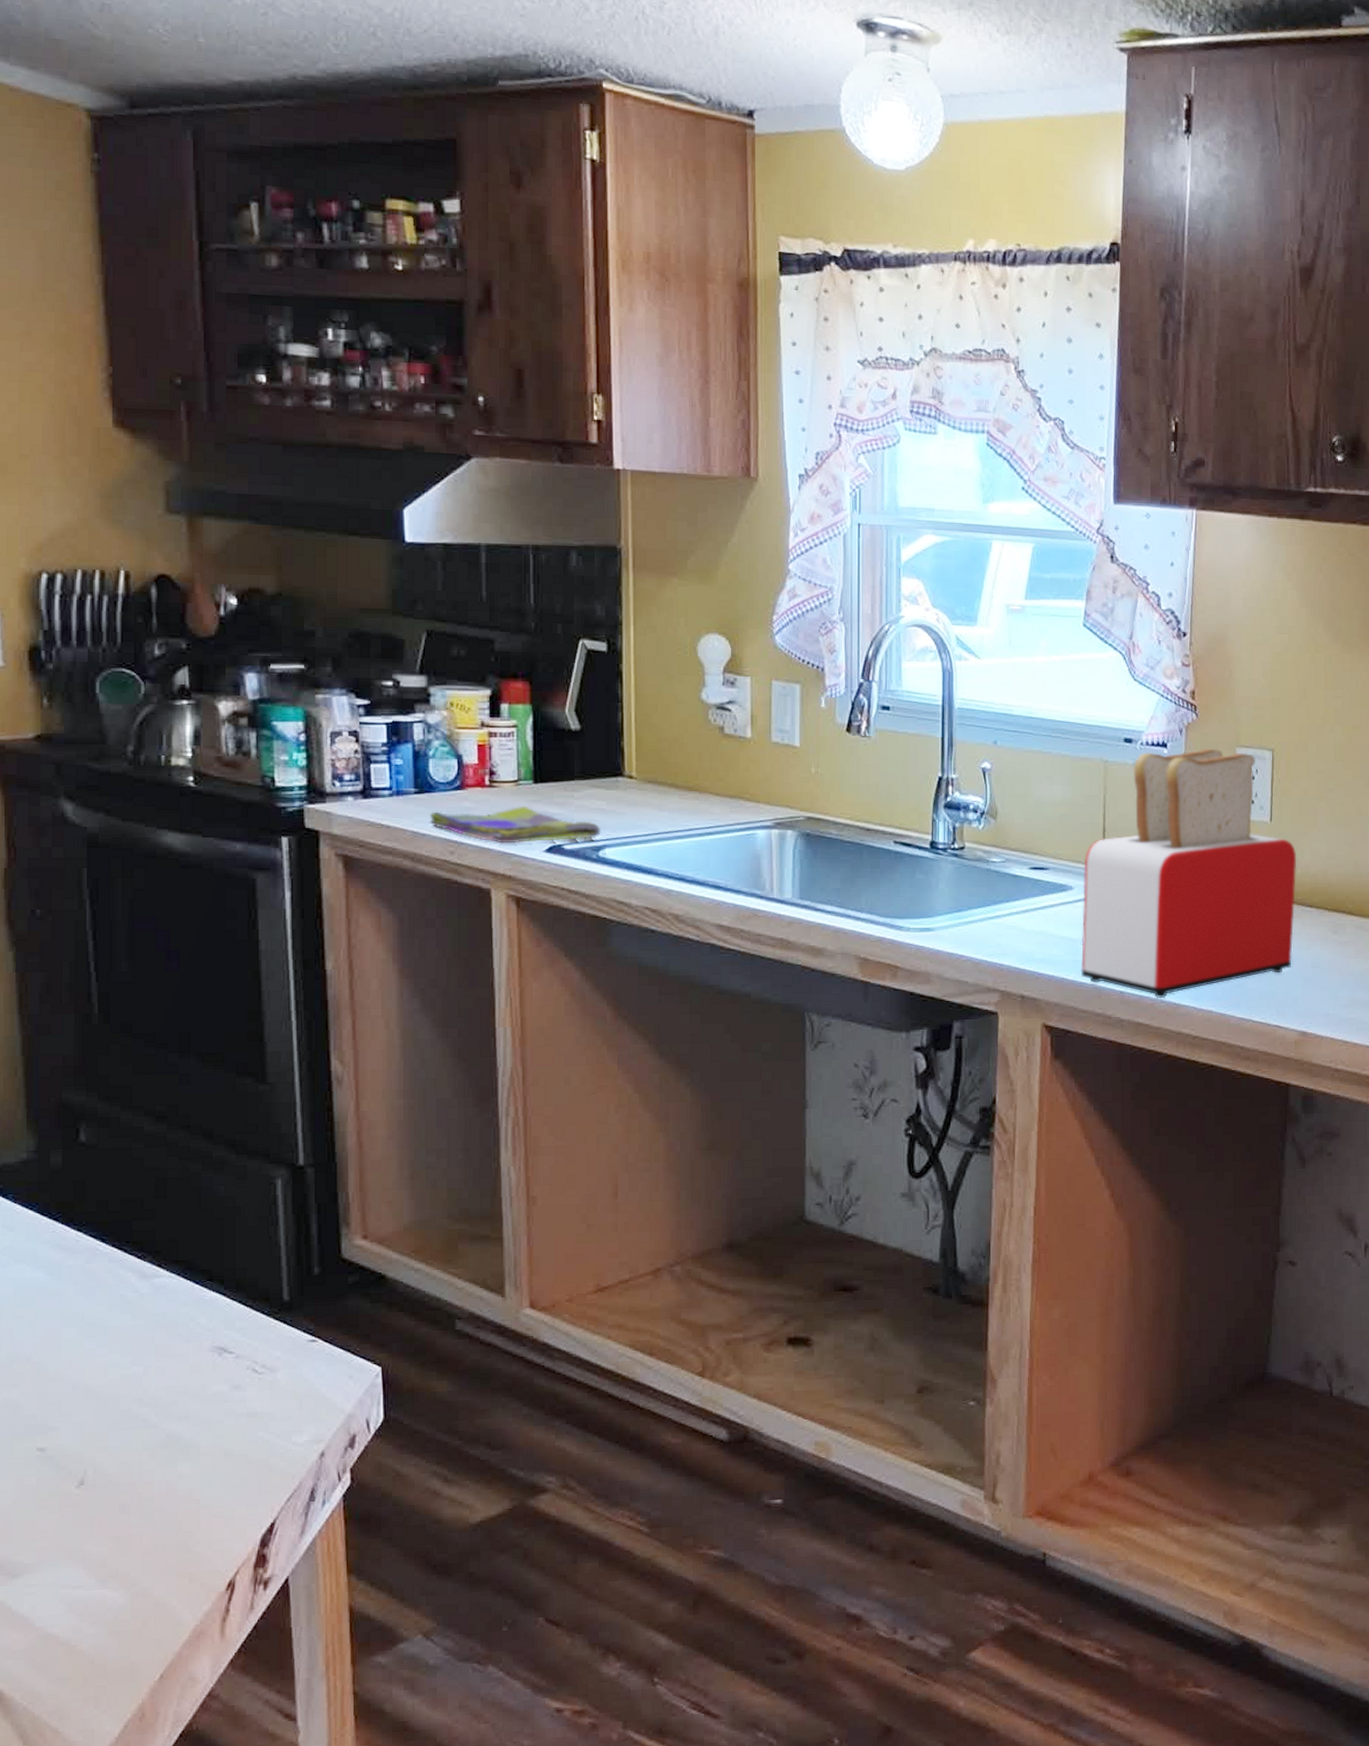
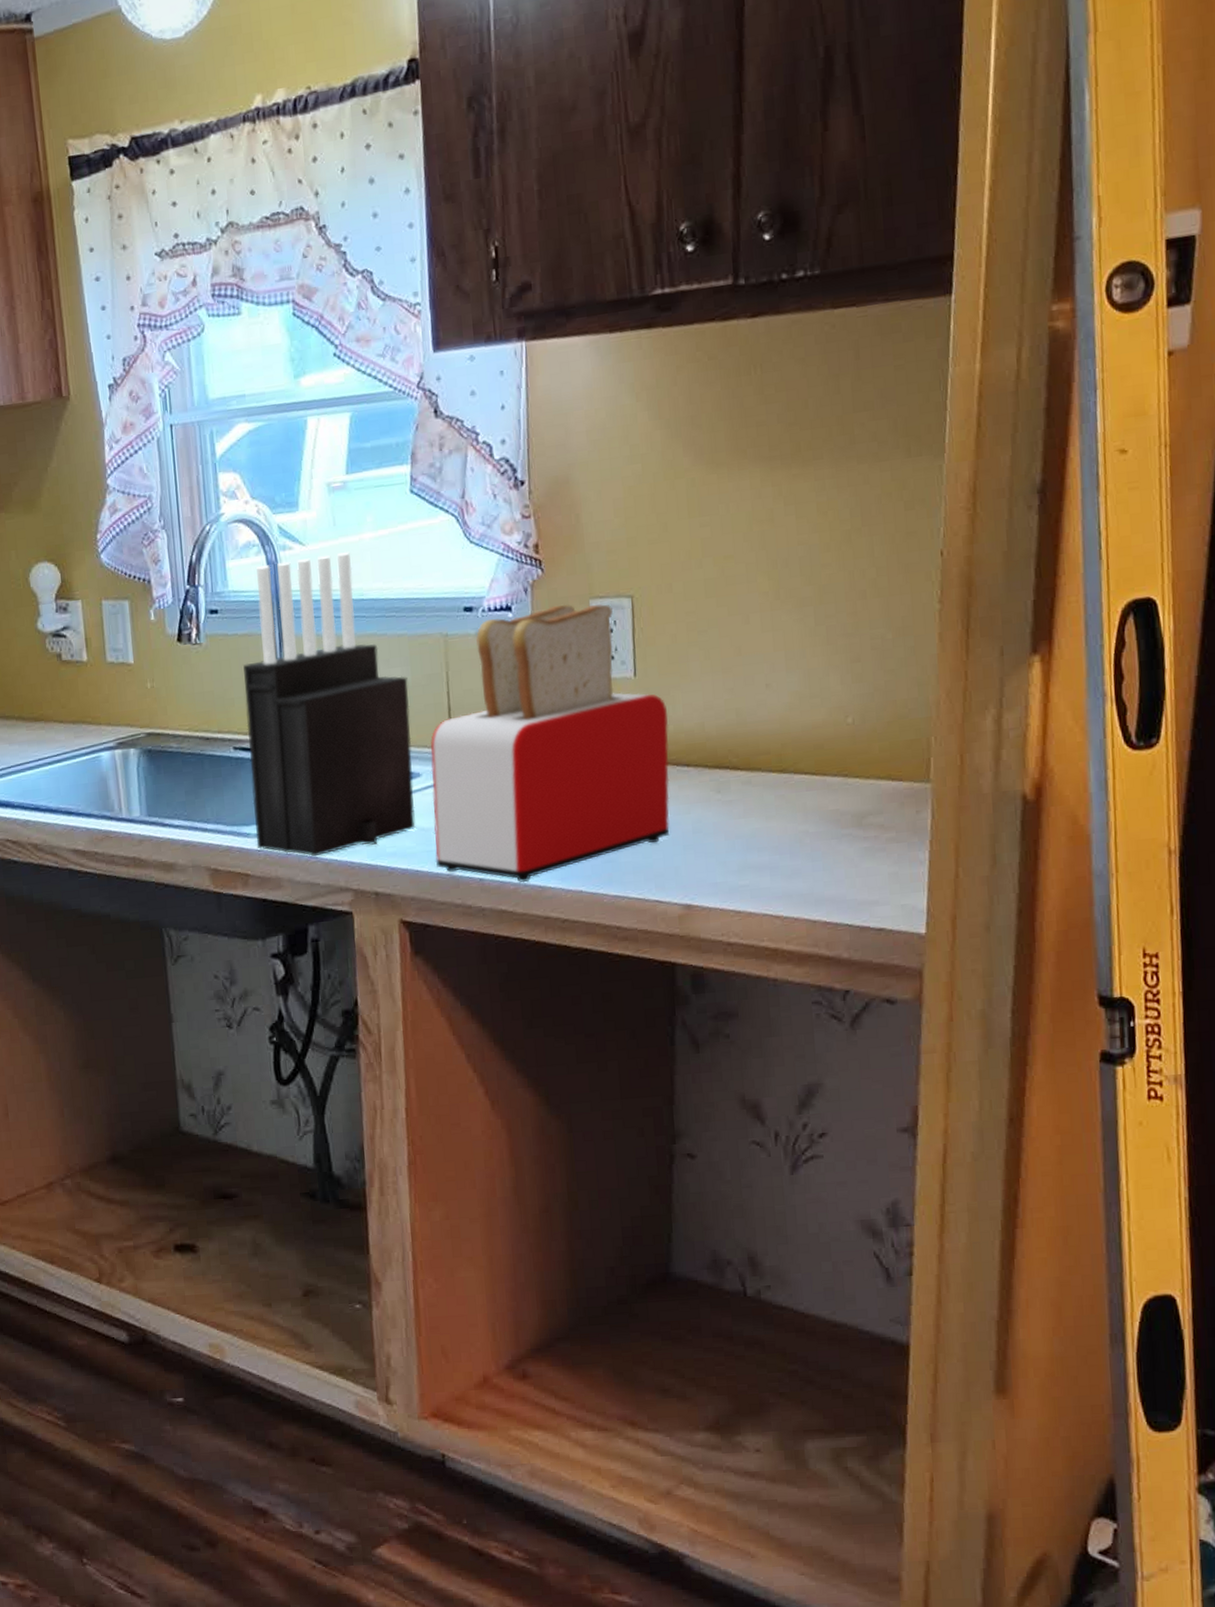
knife block: none [908,670,1068,956] -> present [243,551,416,857]

